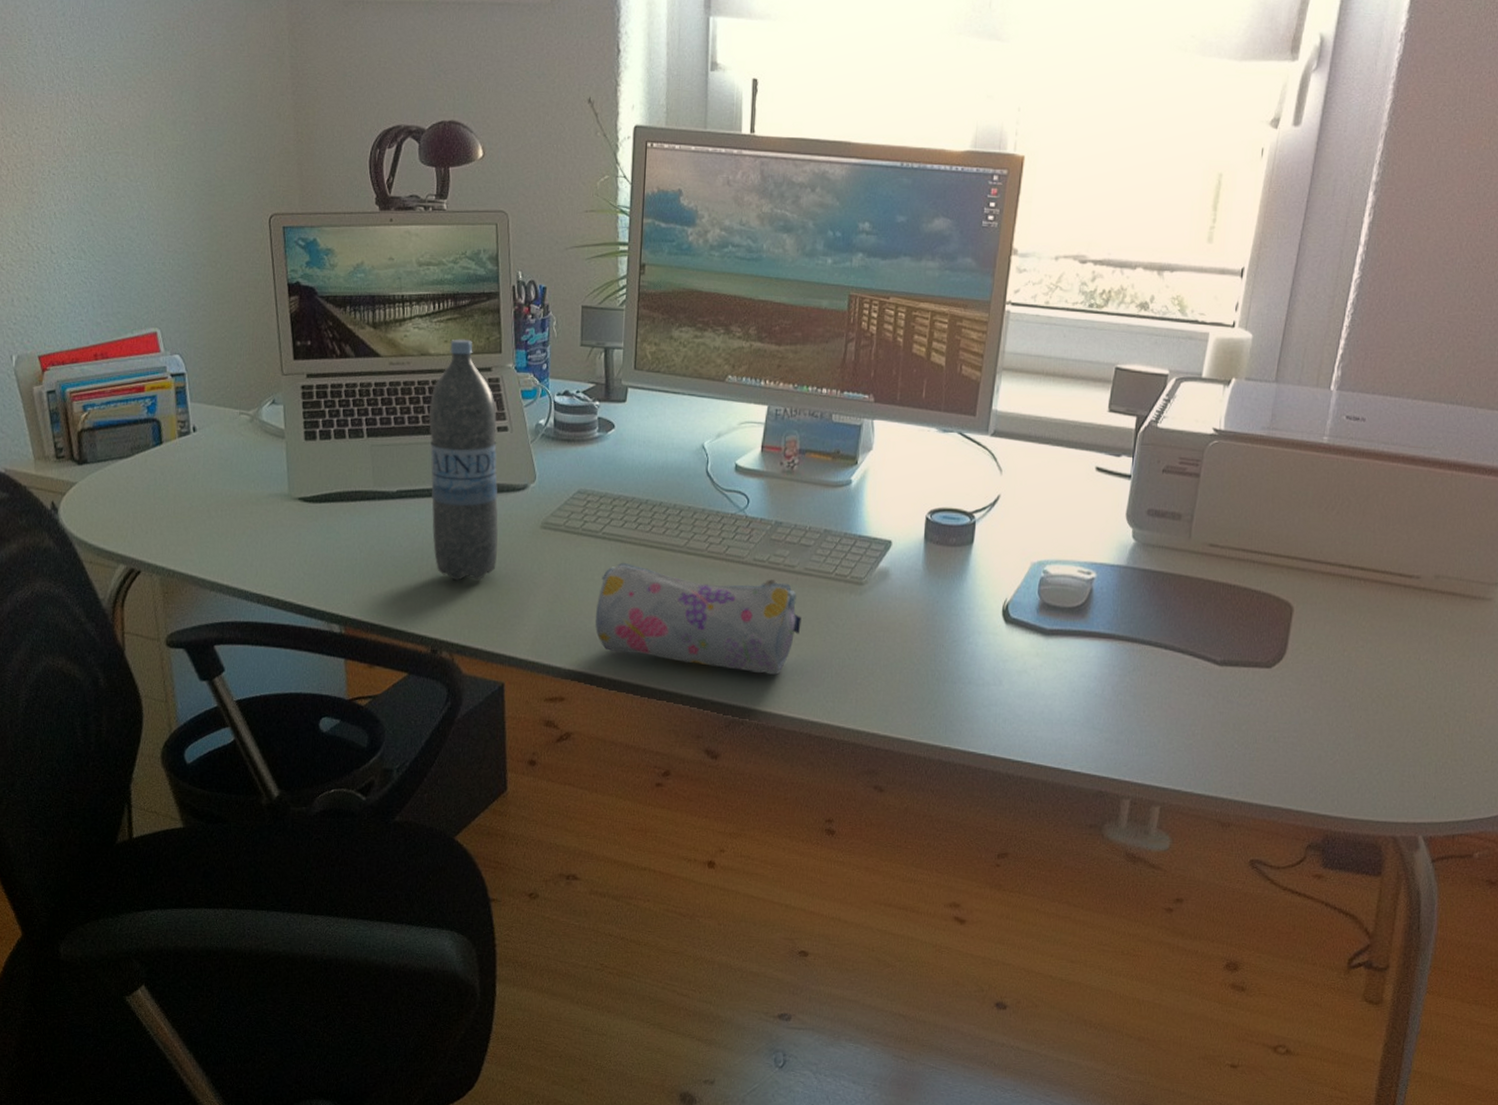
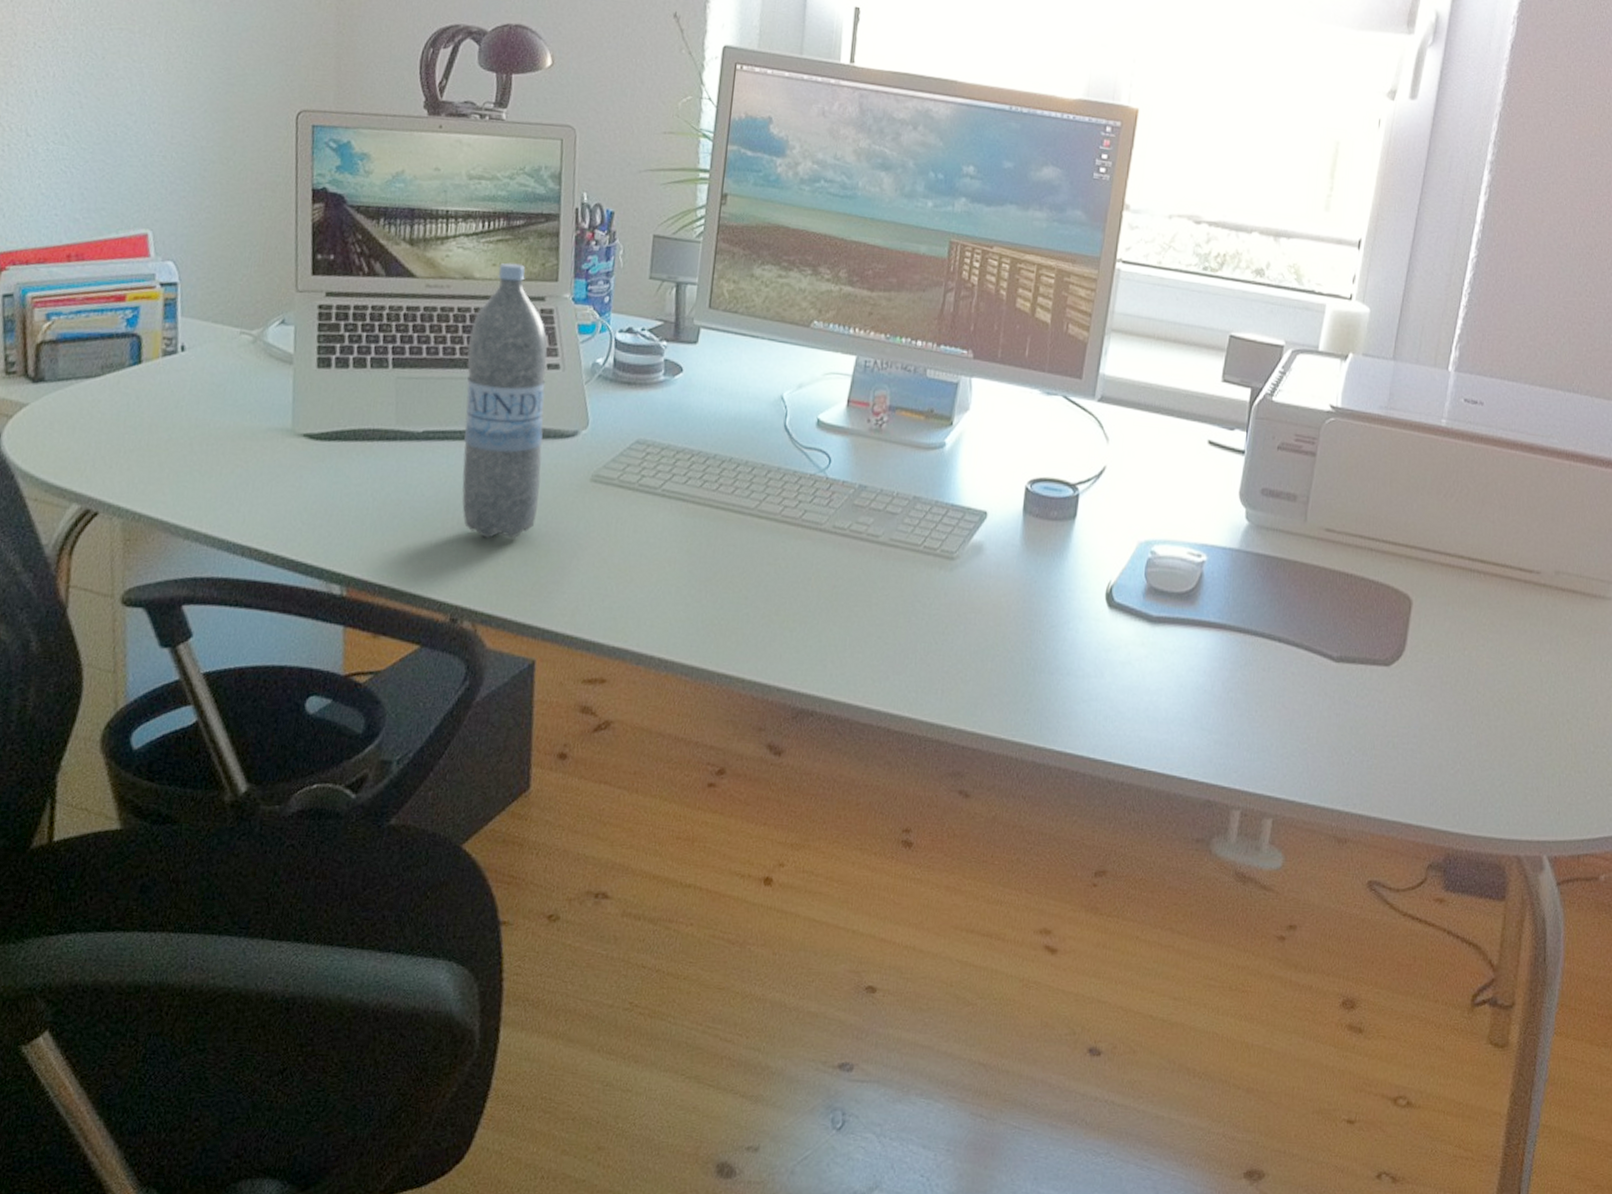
pencil case: present [595,562,802,675] -> none [647,524,884,659]

